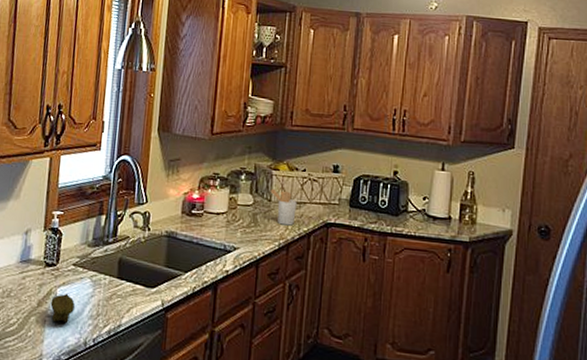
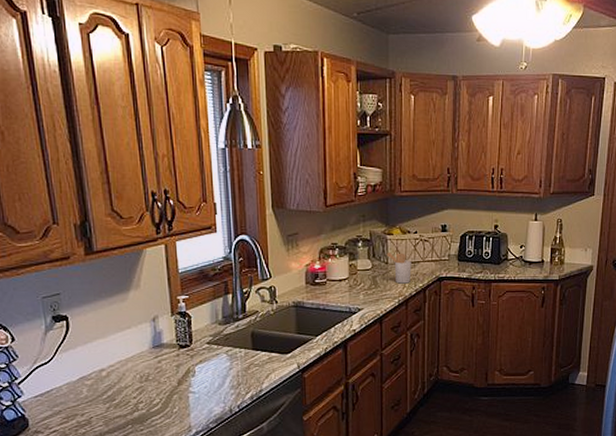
fruit: present [50,293,76,323] -> none [190,369,216,396]

